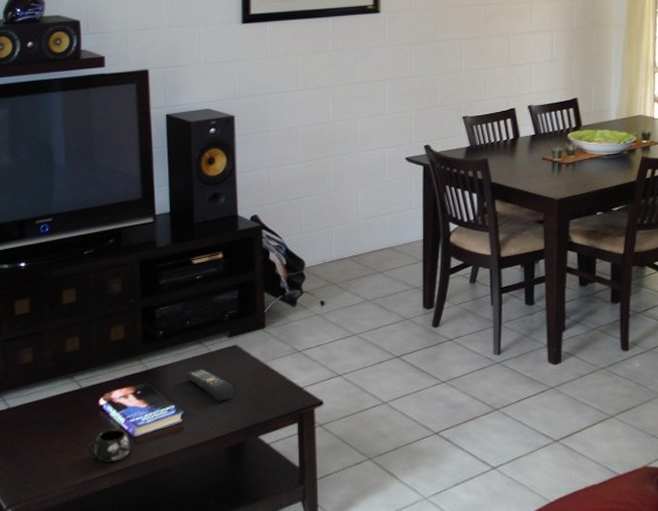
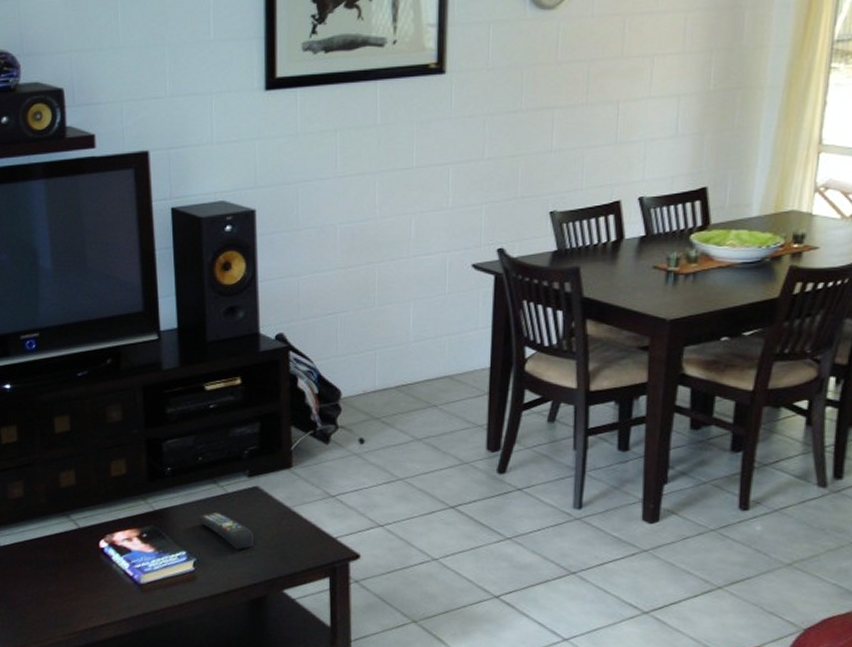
mug: present [87,429,131,462] -> none [87,574,136,610]

